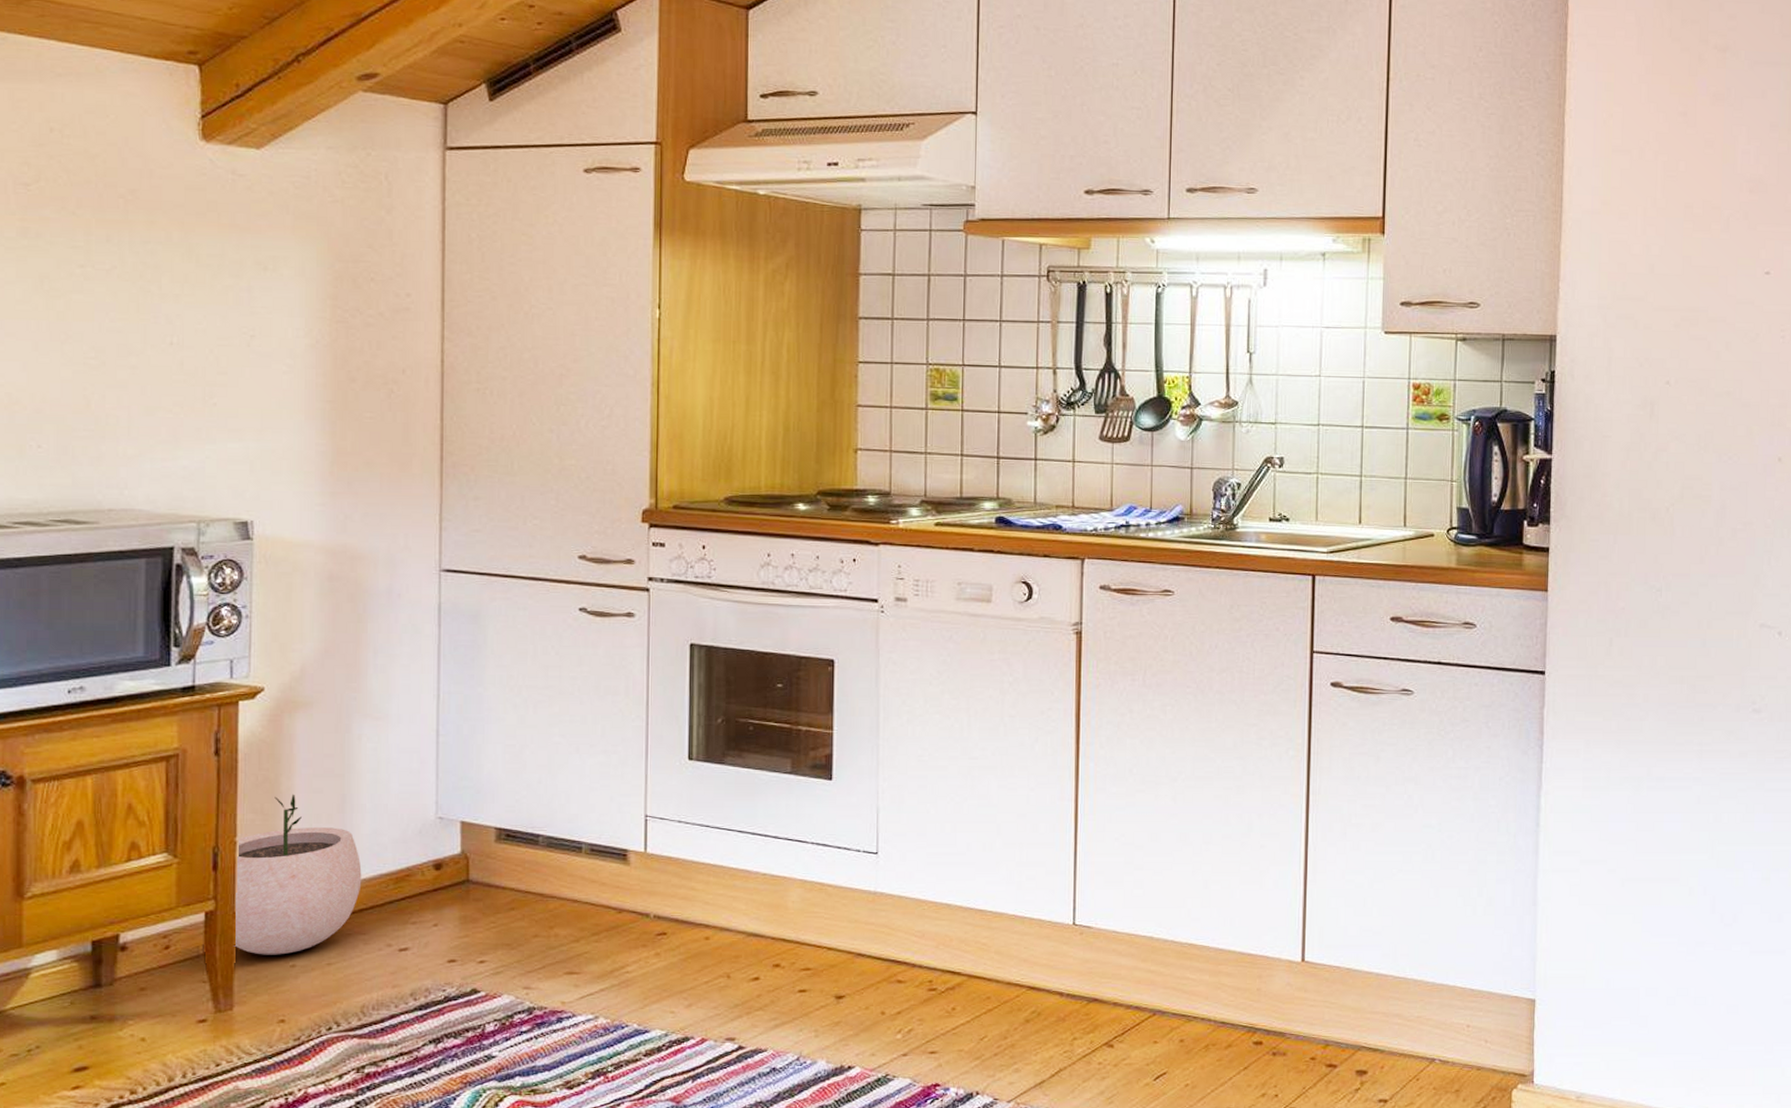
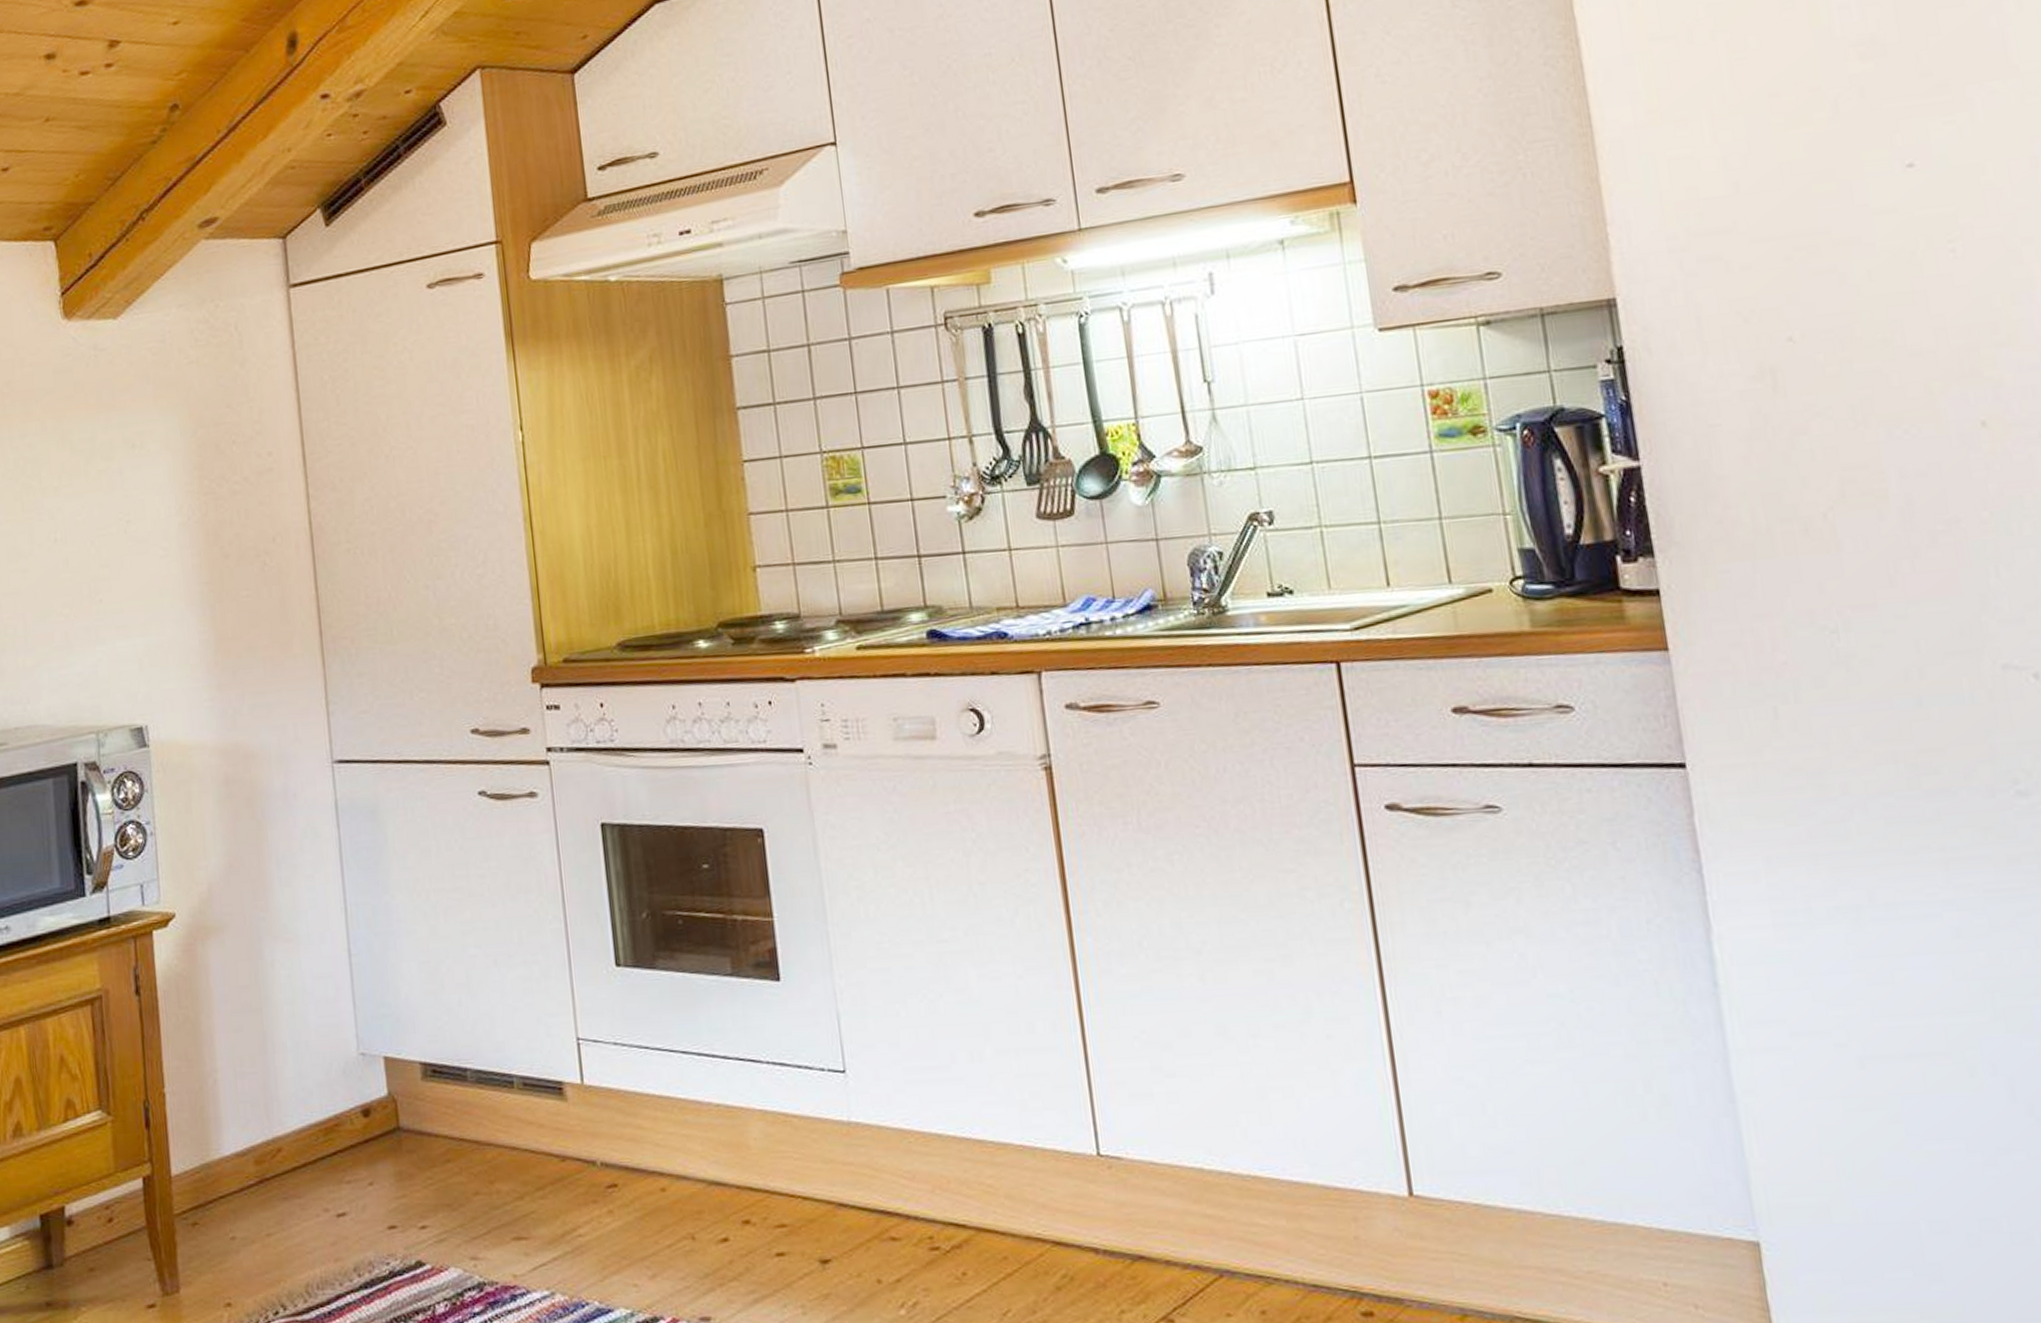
plant pot: present [234,794,362,955] -> none [164,1034,292,1226]

